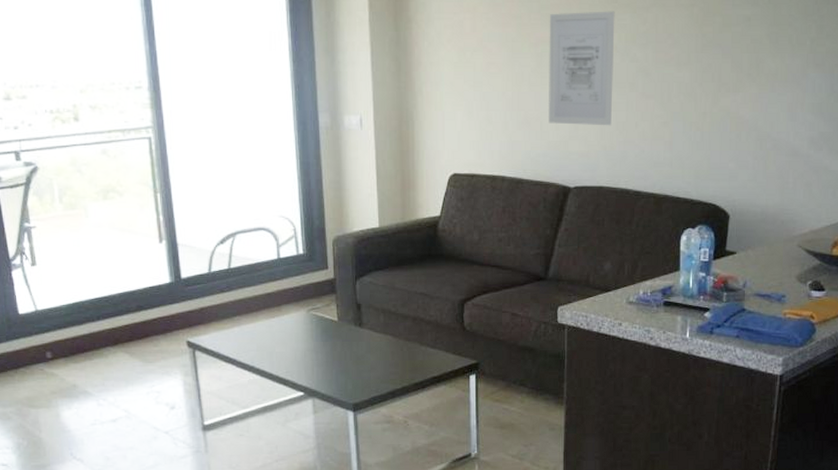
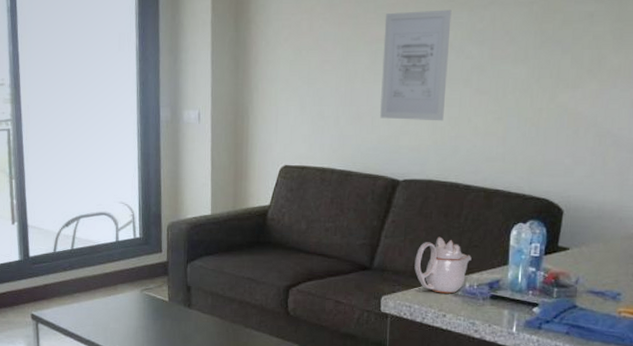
teapot: none [589,244,644,302] -> present [414,236,472,294]

